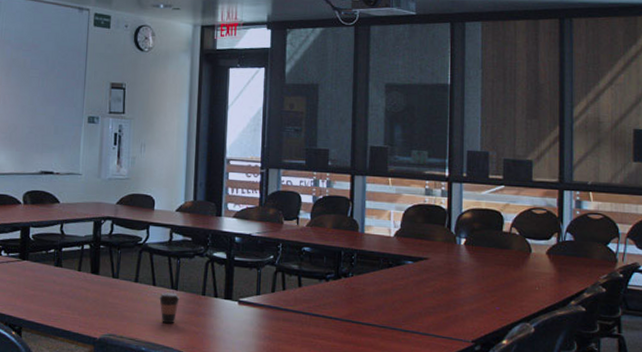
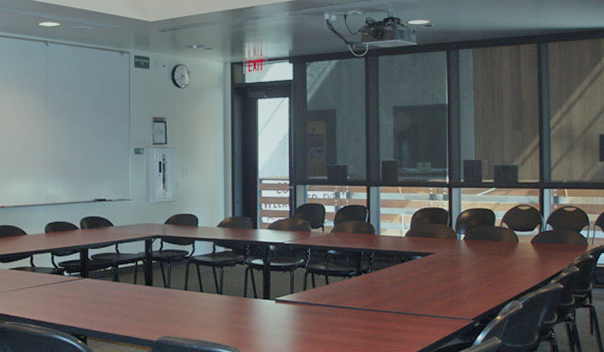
coffee cup: present [158,292,180,323] -> none [206,296,225,323]

